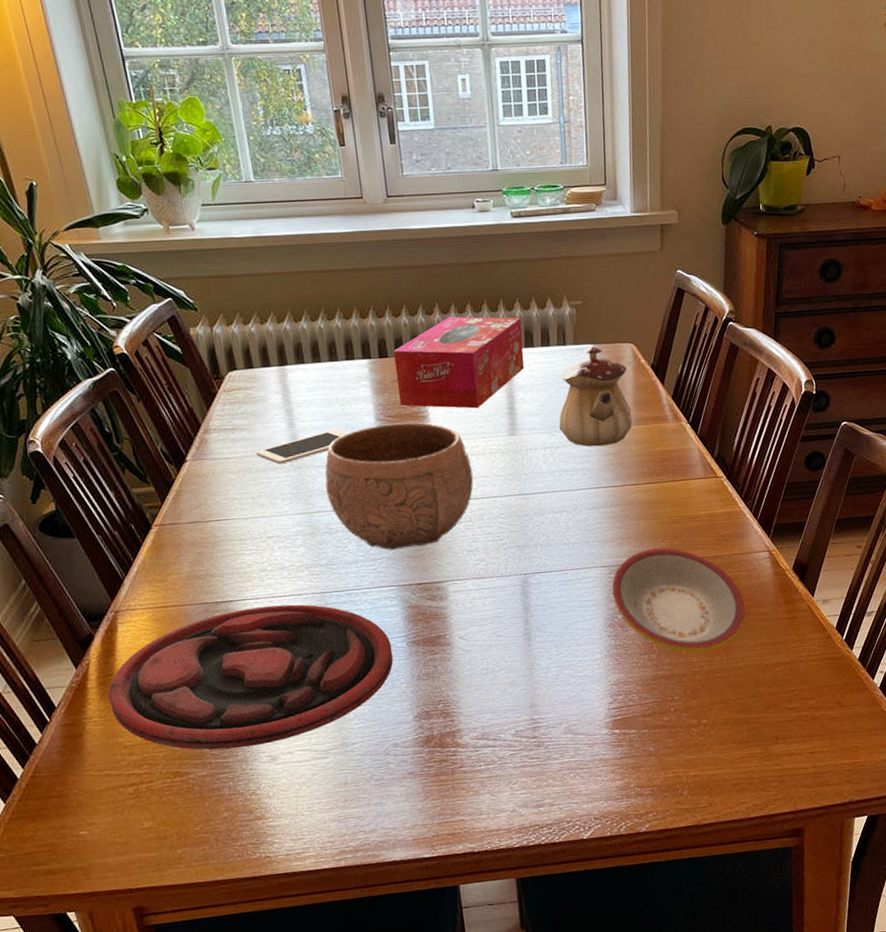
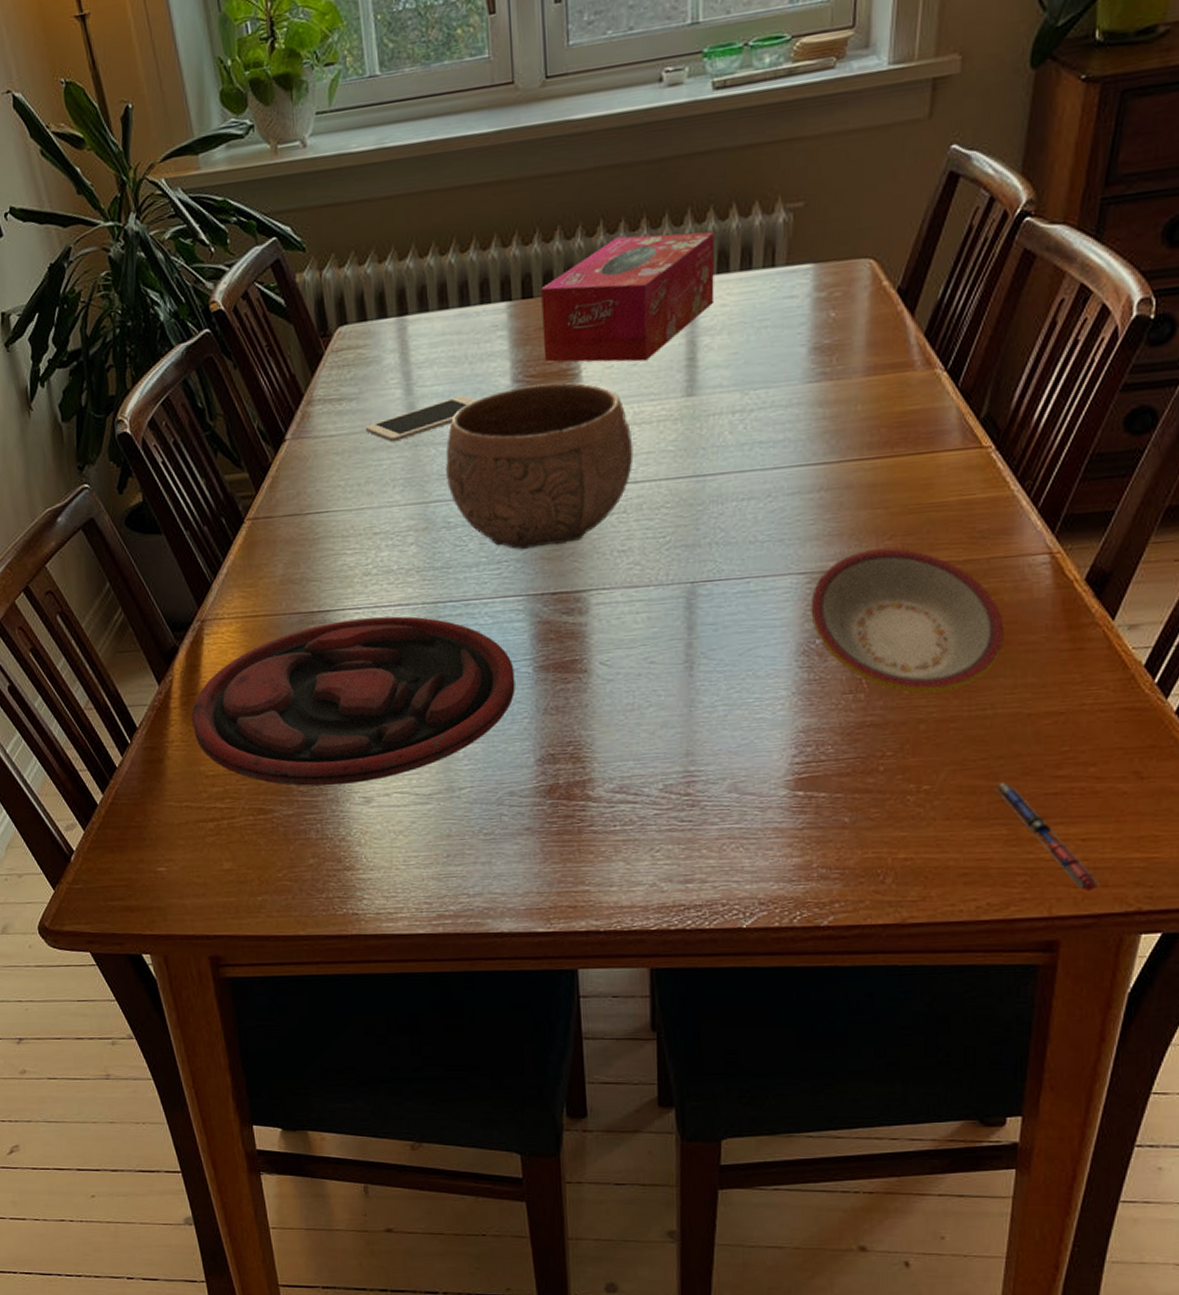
teapot: present [559,345,633,447] -> none [756,265,862,409]
pen: none [749,714,826,789] -> present [993,781,1101,891]

